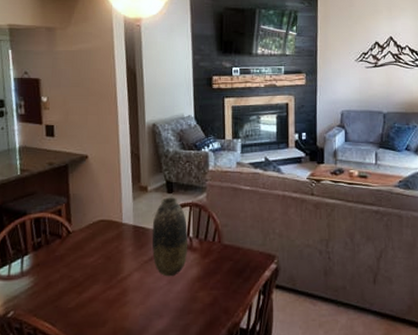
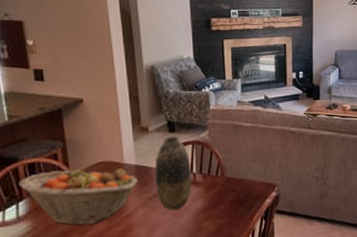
fruit basket: none [25,225,135,285] -> present [18,167,138,225]

